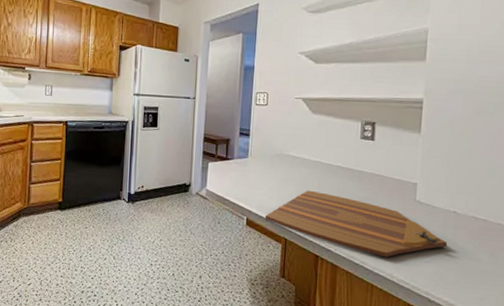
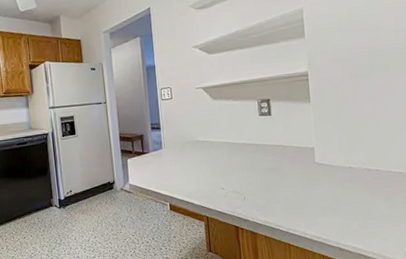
cutting board: present [265,190,448,258] -> none [185,169,349,218]

